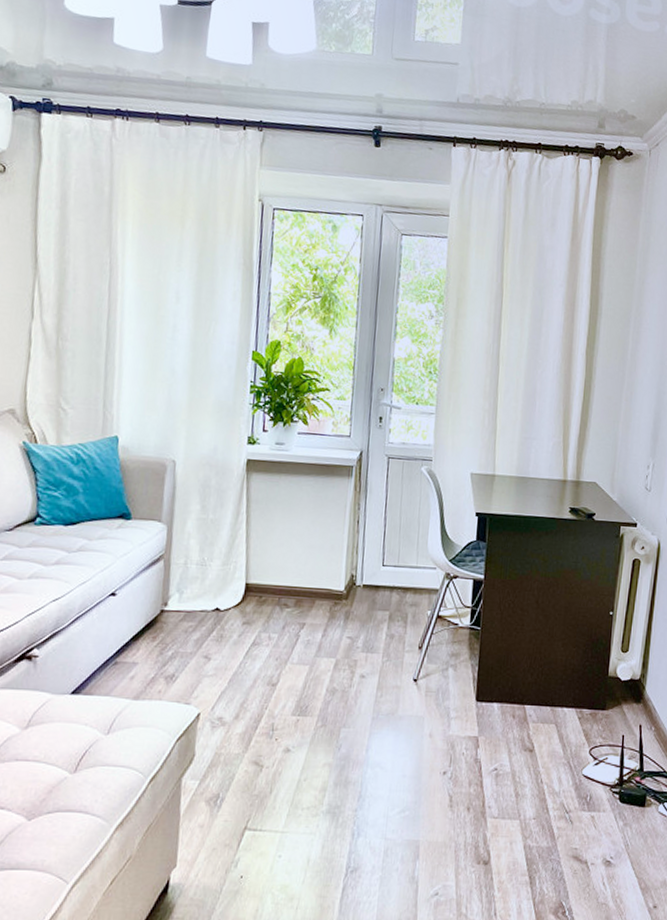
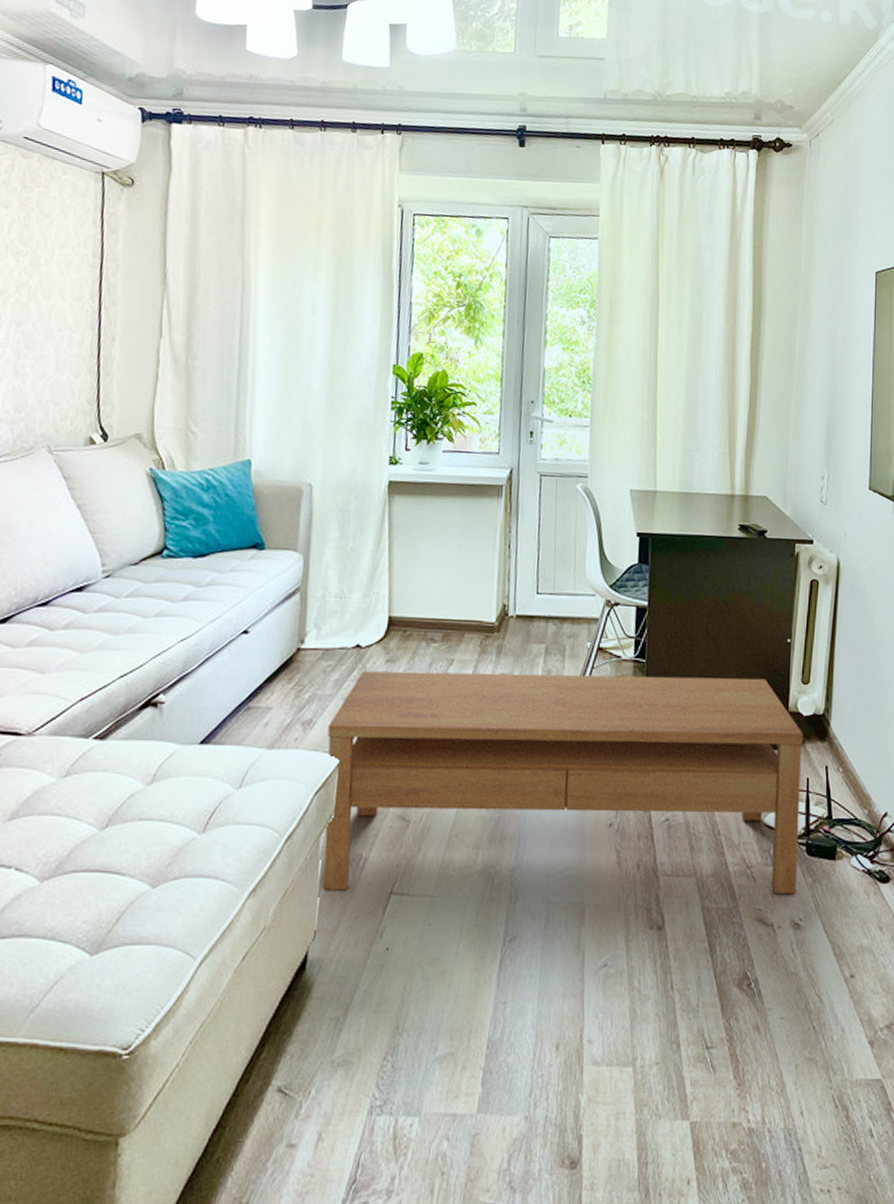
coffee table: none [184,632,621,836] -> present [323,671,803,895]

